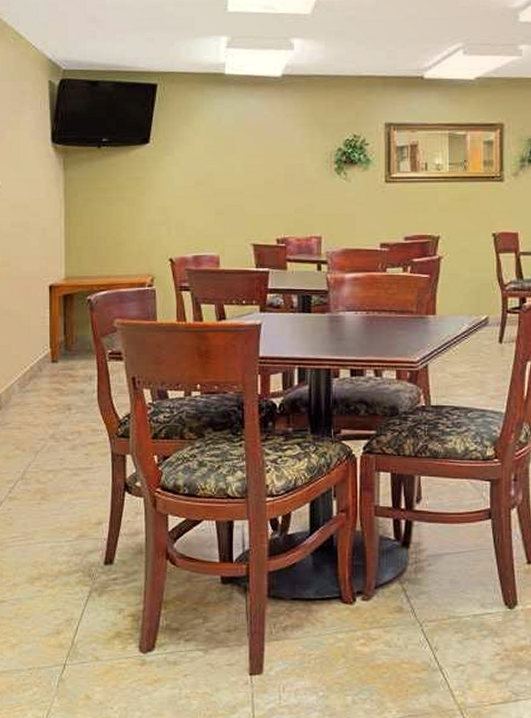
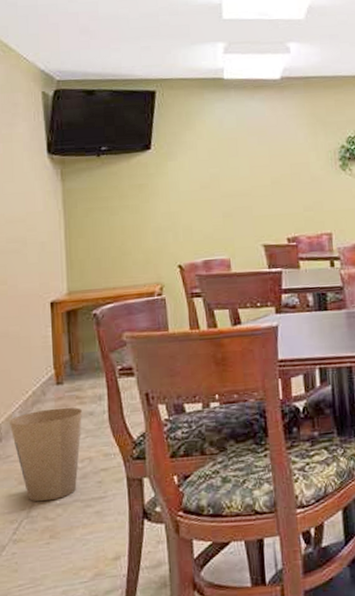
trash can: none [8,384,74,467] -> present [8,407,82,502]

